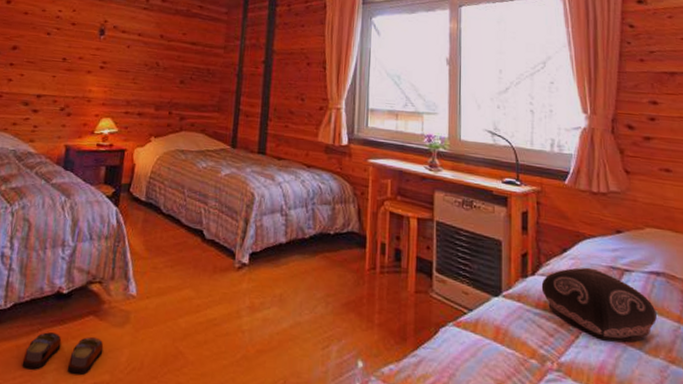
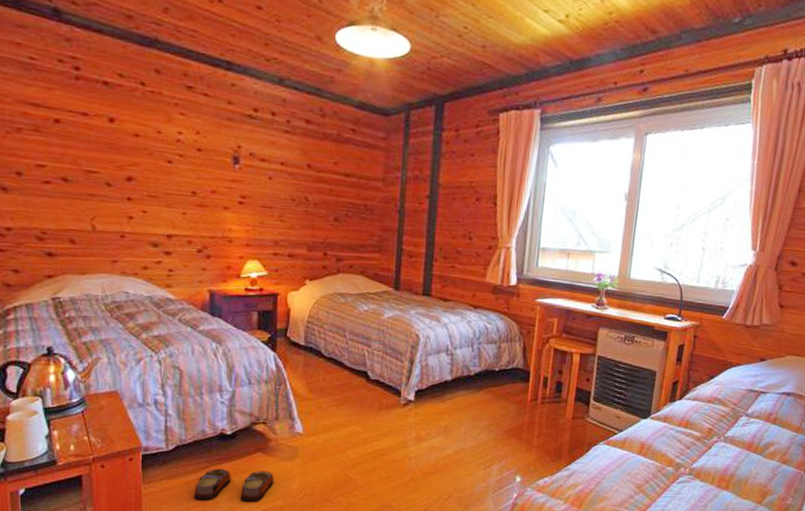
cushion: present [541,267,657,342] -> none [686,391,780,450]

